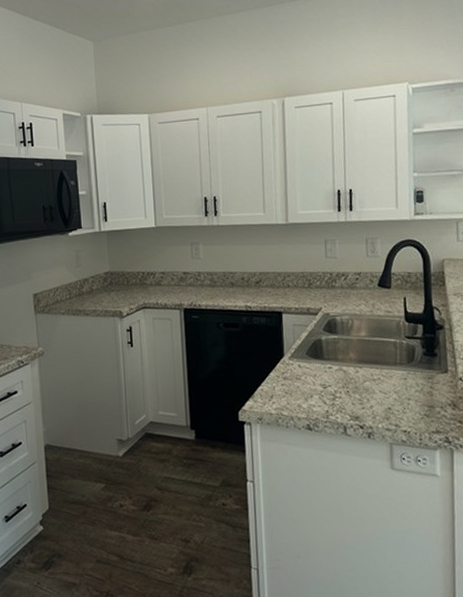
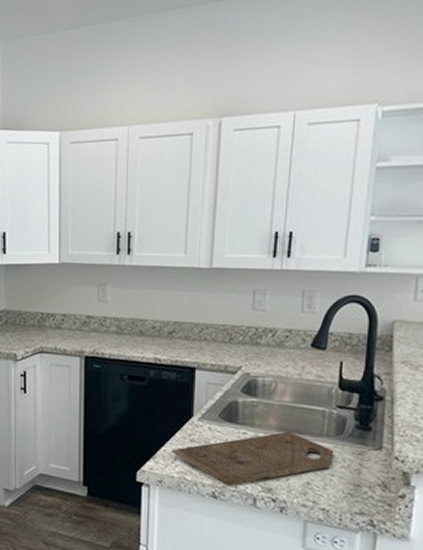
cutting board: none [267,363,408,418] -> present [171,431,334,486]

